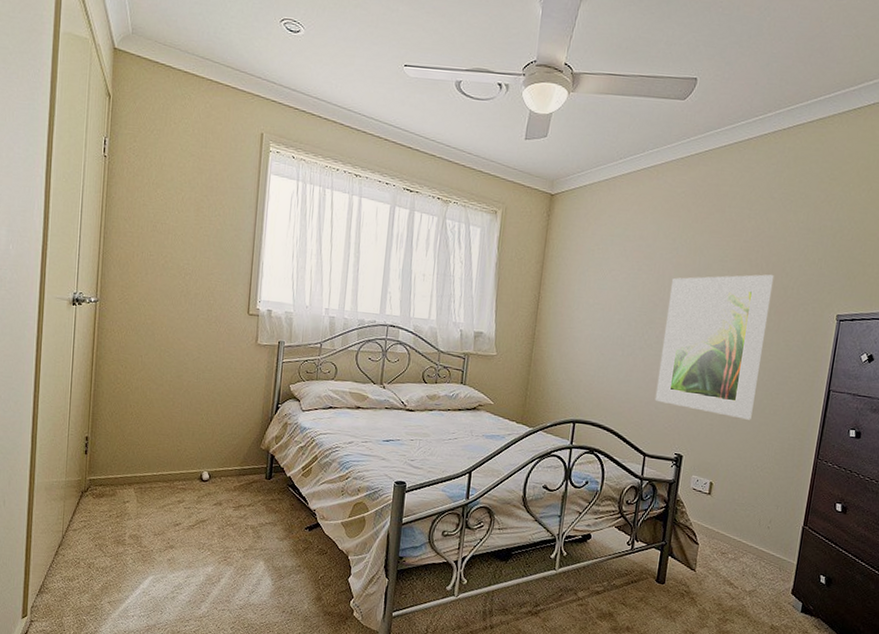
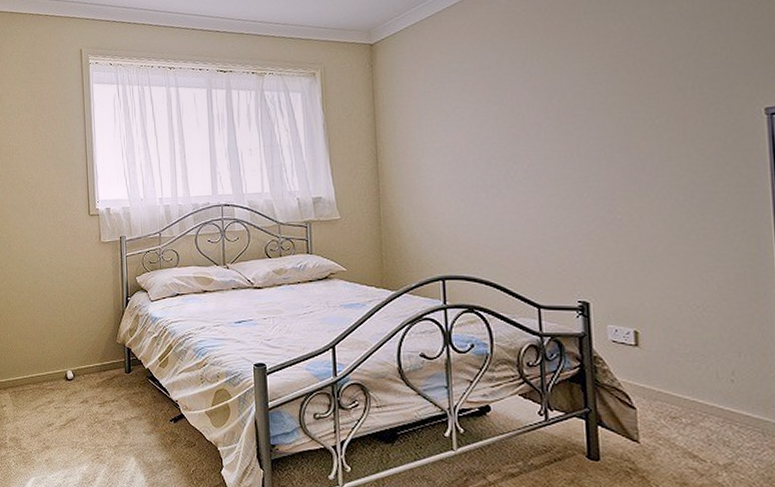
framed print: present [655,274,775,420] -> none [531,77,673,251]

